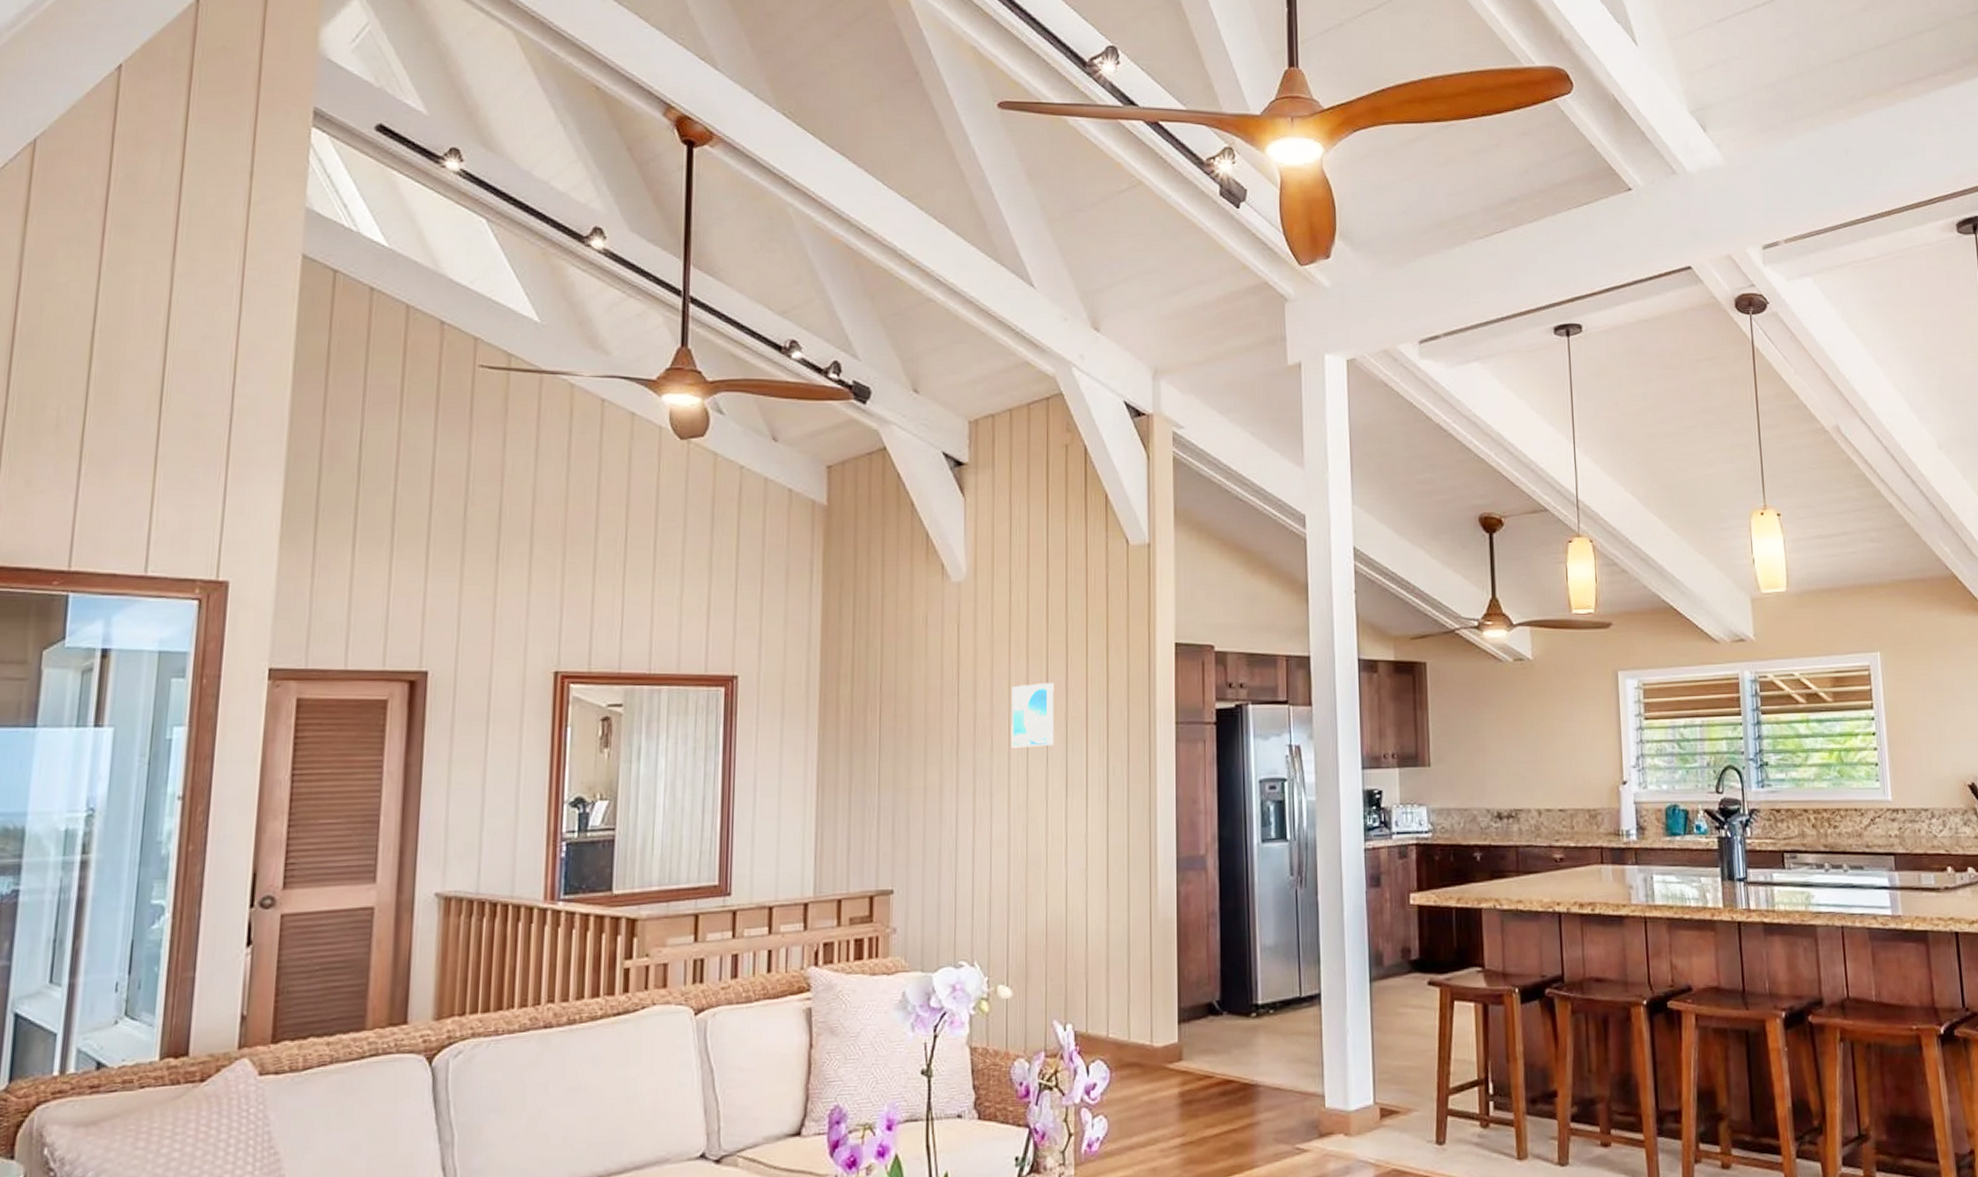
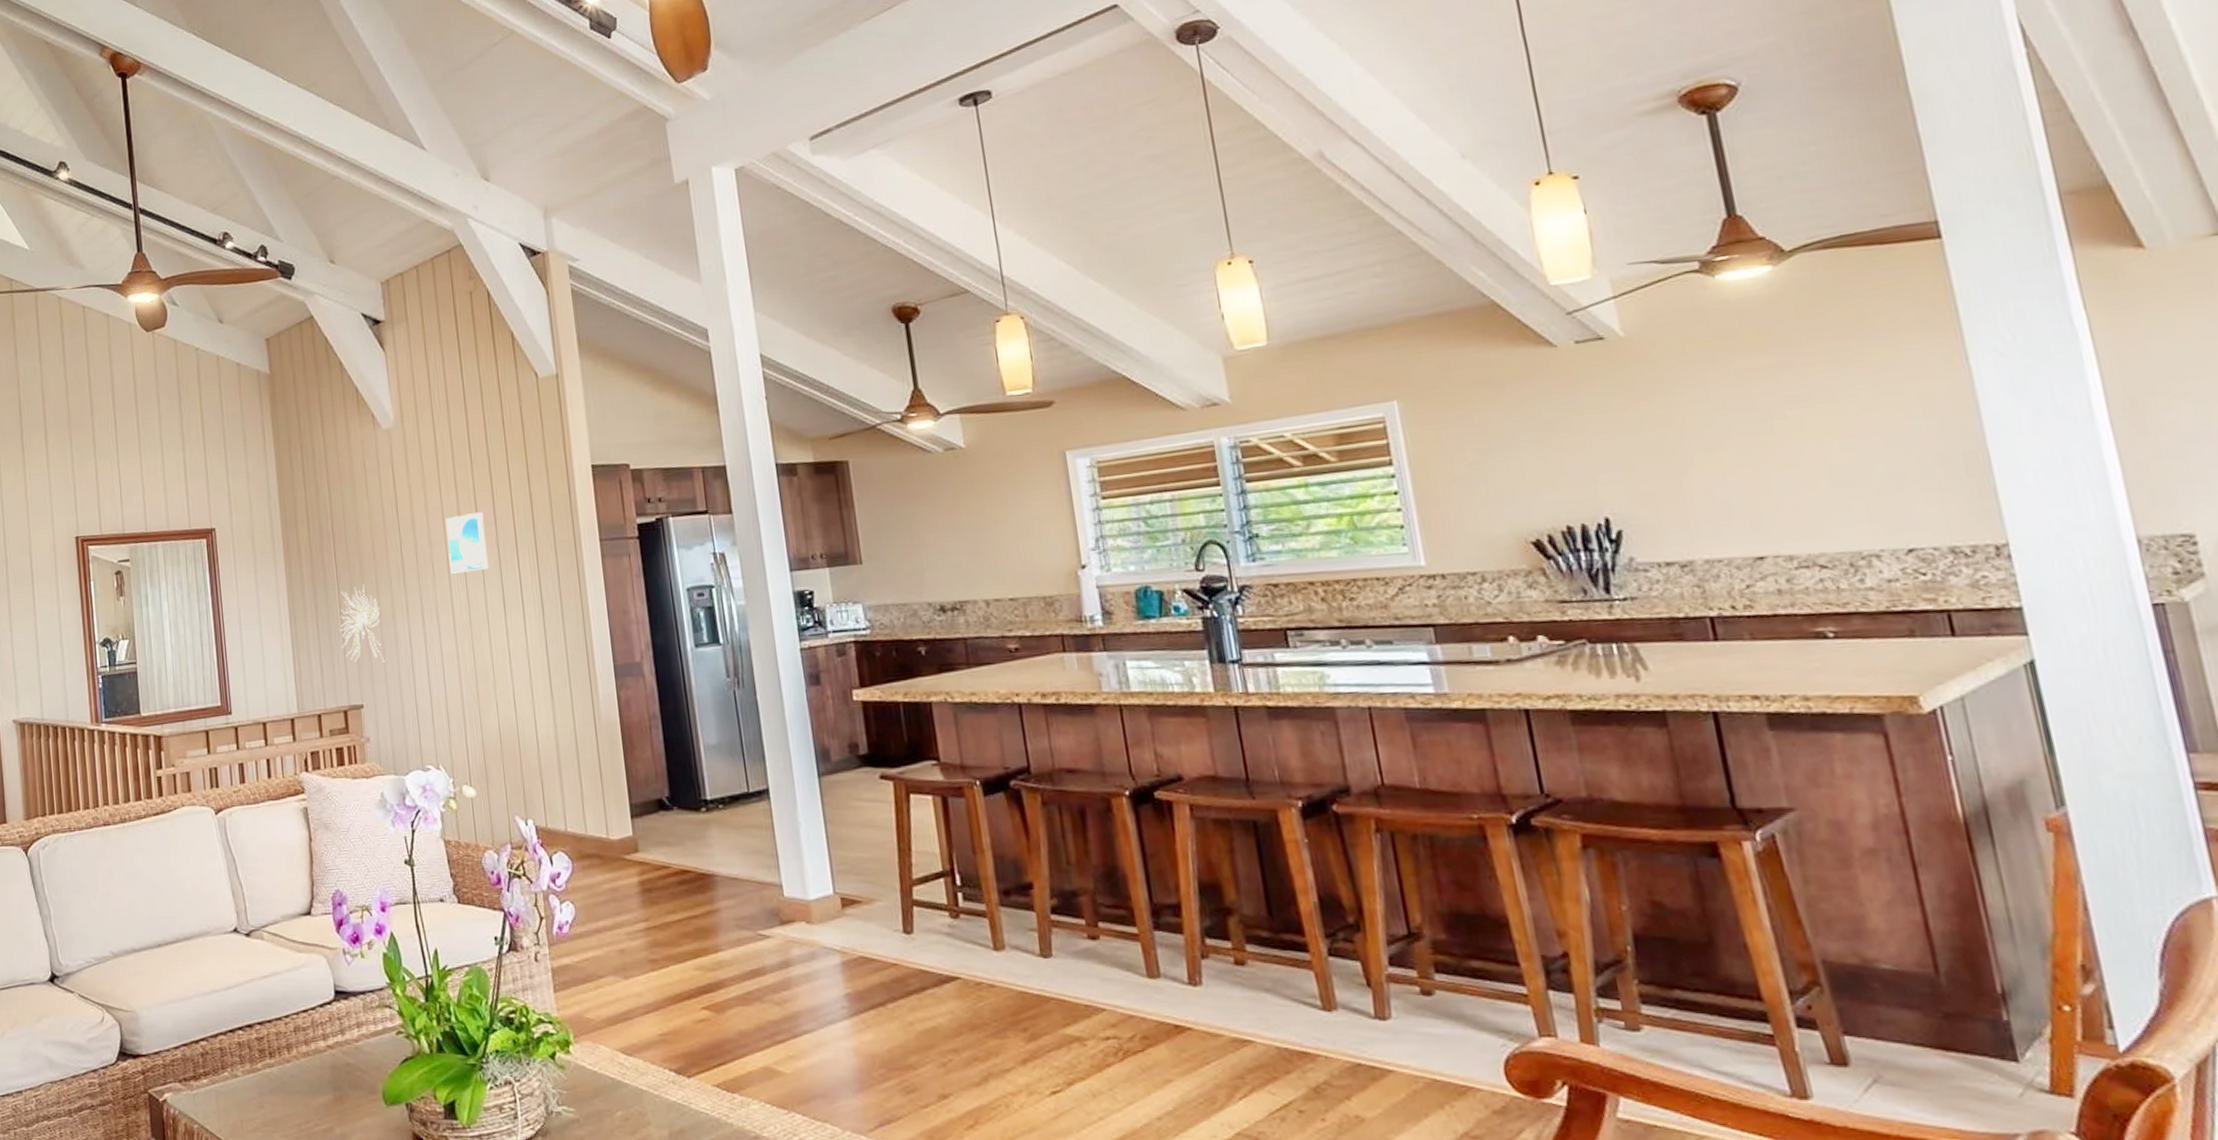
wall sculpture: none [876,752,926,843] -> present [340,583,385,663]

